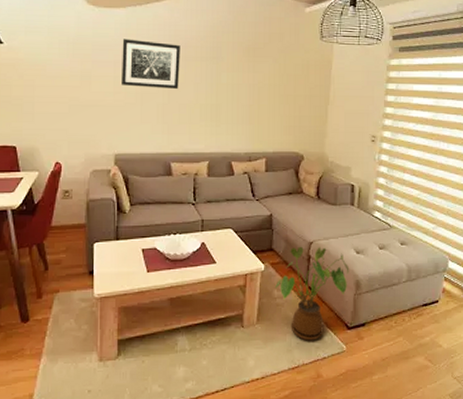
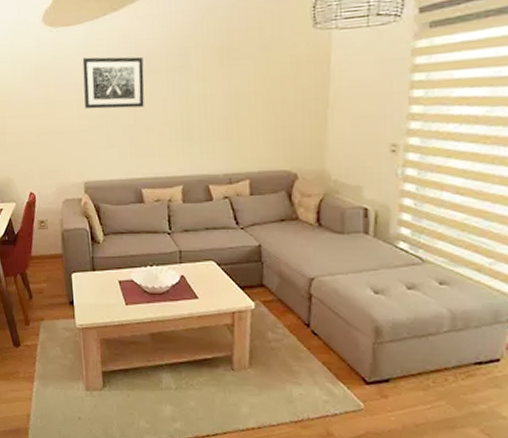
house plant: present [275,246,350,341] -> none [269,282,365,394]

